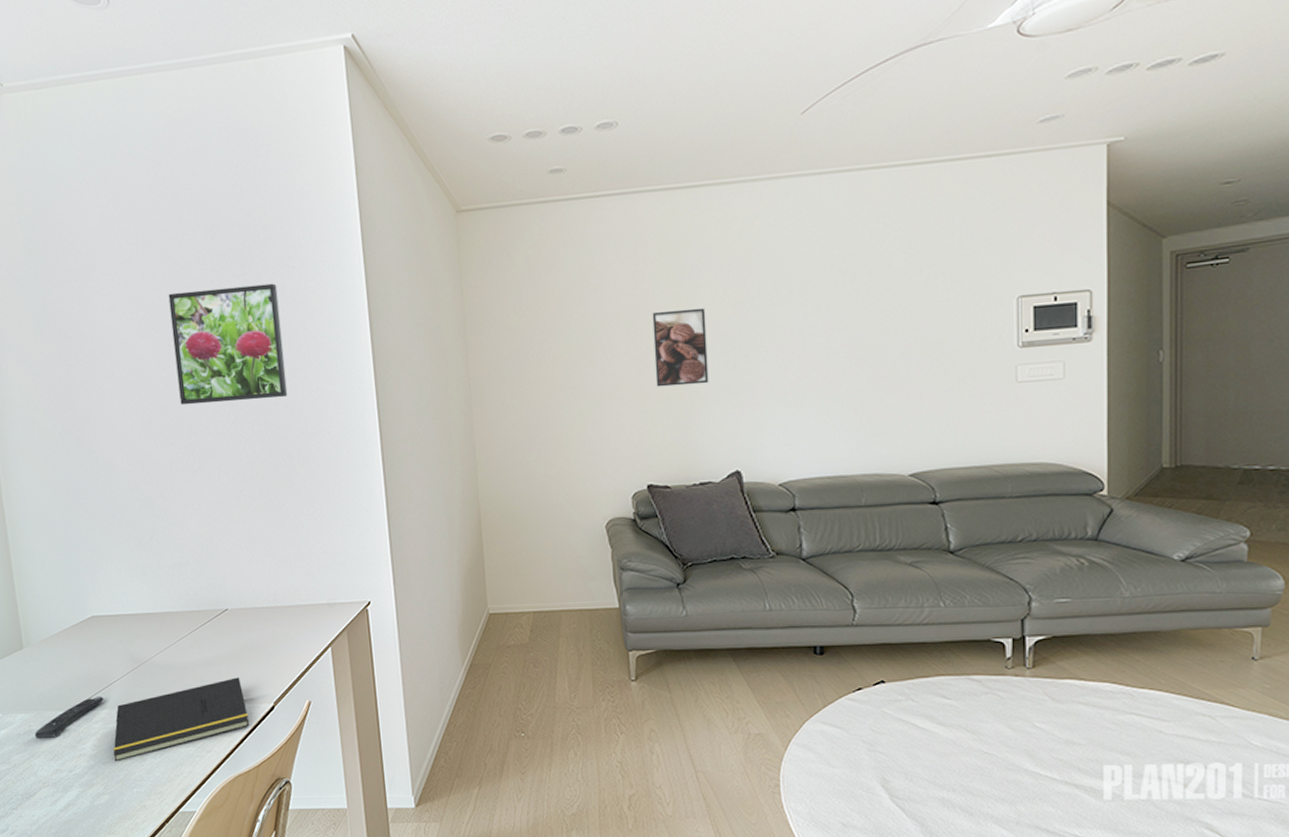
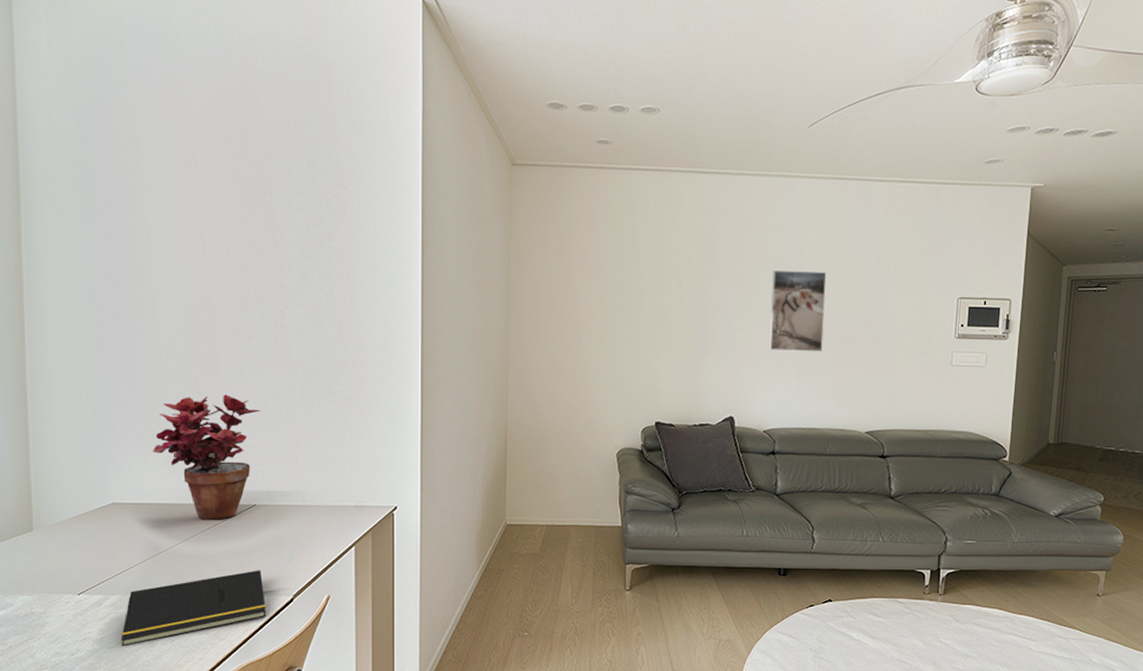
remote control: present [35,696,104,738] -> none [37,582,116,621]
potted plant: none [123,496,224,629] -> present [152,394,262,521]
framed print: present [168,283,288,406] -> none [226,201,336,312]
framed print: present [652,307,709,387] -> none [671,274,717,341]
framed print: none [773,285,844,387] -> present [769,270,827,351]

